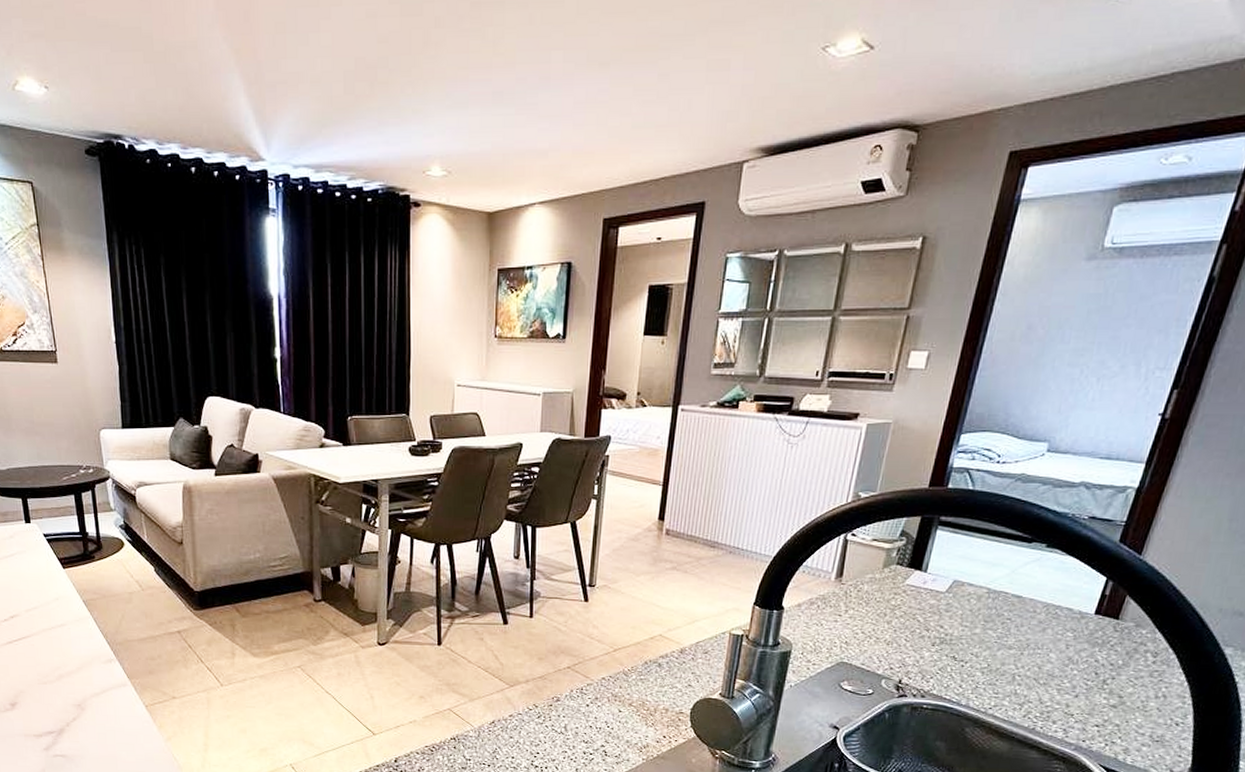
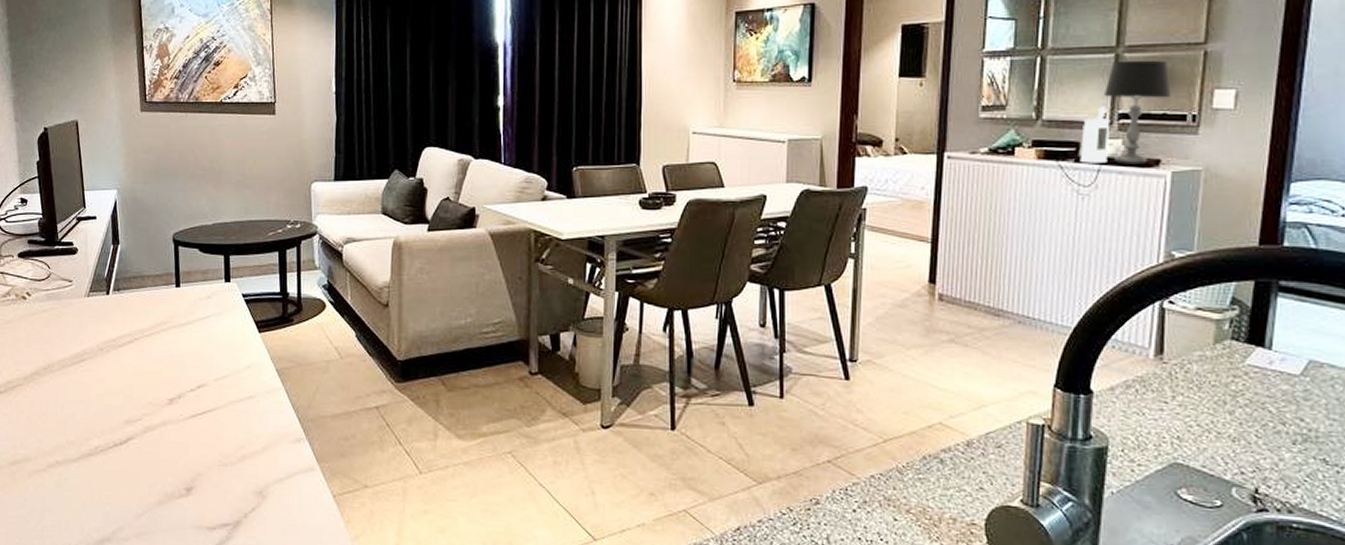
tissue box: none [792,364,822,416] -> present [1080,105,1111,163]
table lamp: none [818,323,876,418] -> present [1103,60,1170,165]

